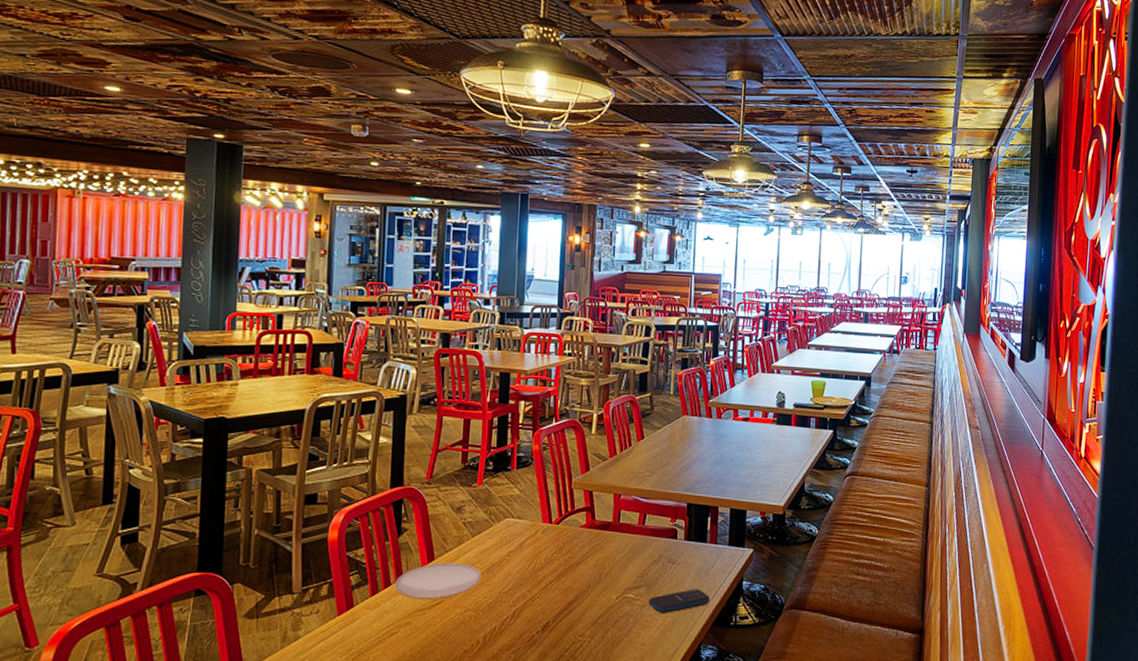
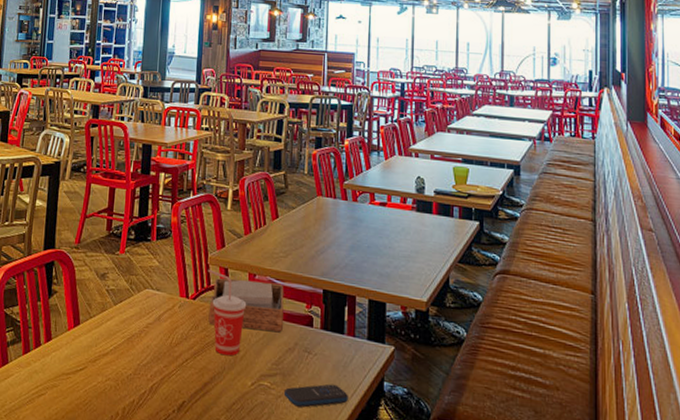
plate: present [395,563,482,599] -> none [44,328,122,365]
beverage cup: none [571,493,612,574] -> present [207,269,247,356]
napkin holder: none [573,500,649,547] -> present [208,278,284,333]

